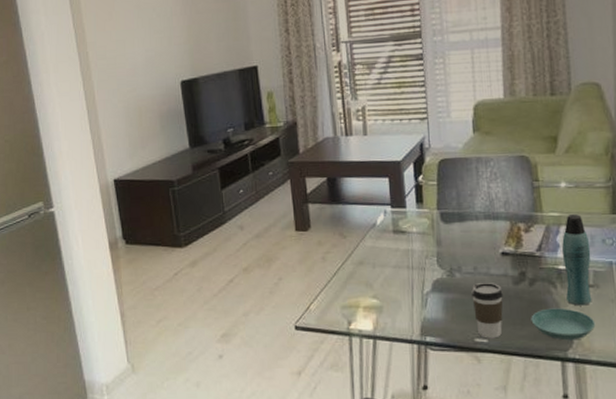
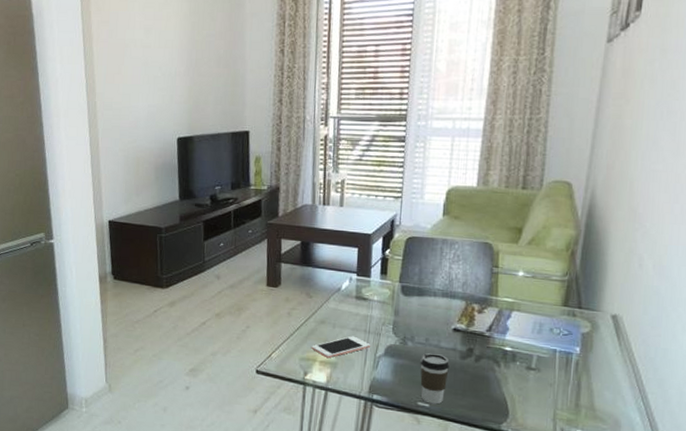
cell phone: none [352,274,417,303] -> present [311,336,371,359]
saucer: present [531,308,596,341] -> none [472,384,532,416]
bottle: present [561,213,592,306] -> none [508,301,538,386]

